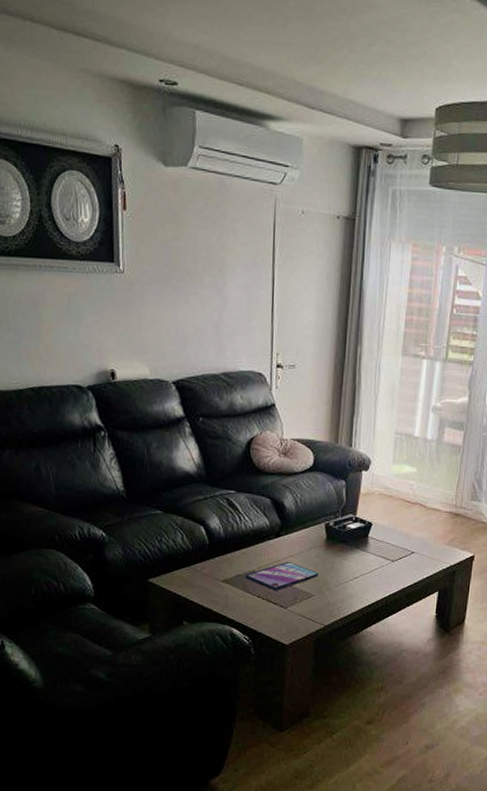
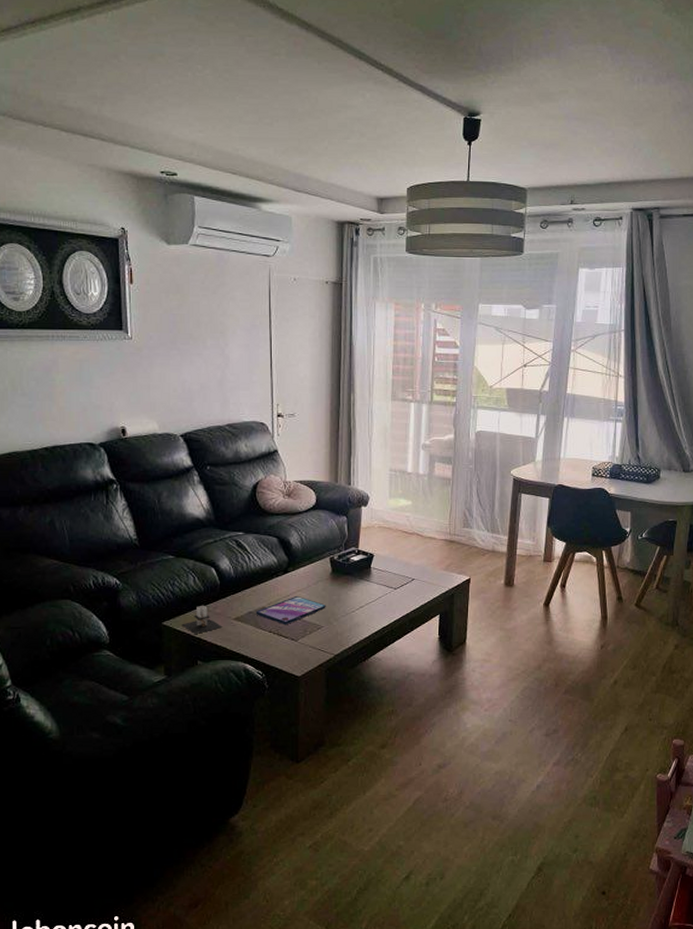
candle: none [168,564,210,594] -> present [182,605,222,634]

